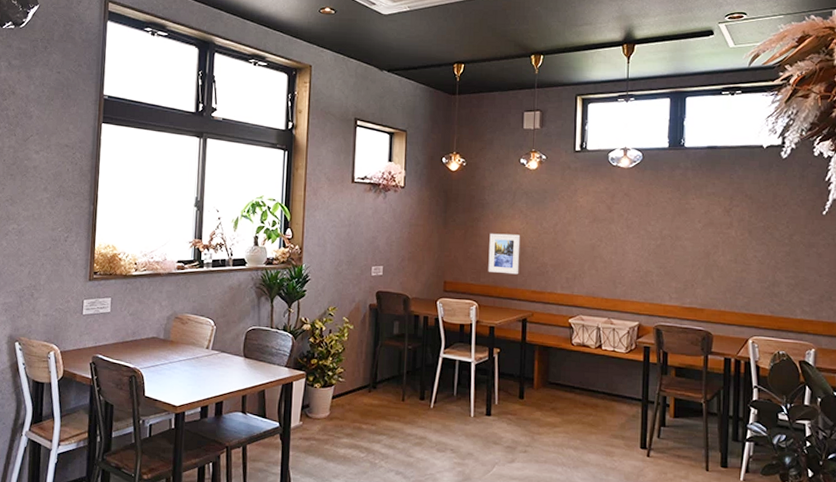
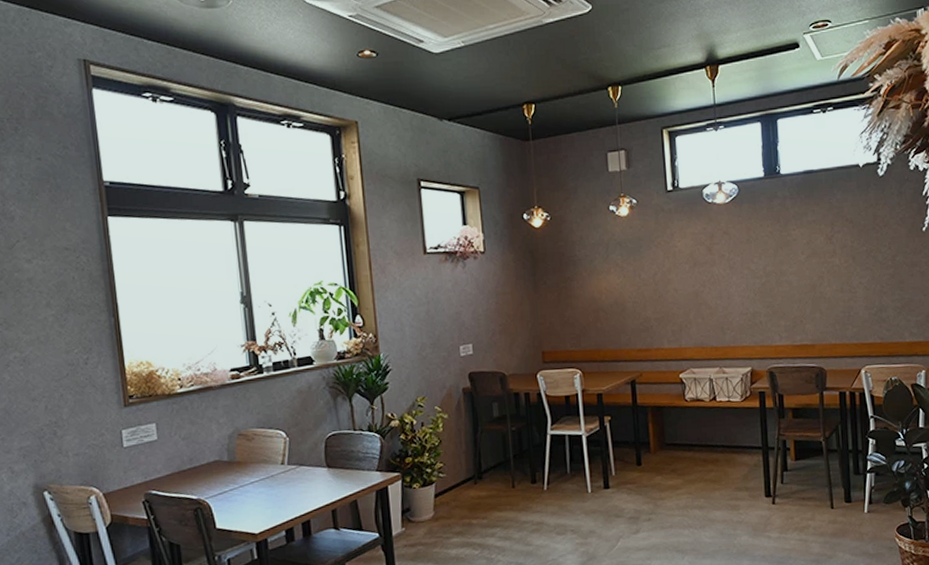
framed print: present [488,233,521,275] -> none [585,290,622,335]

